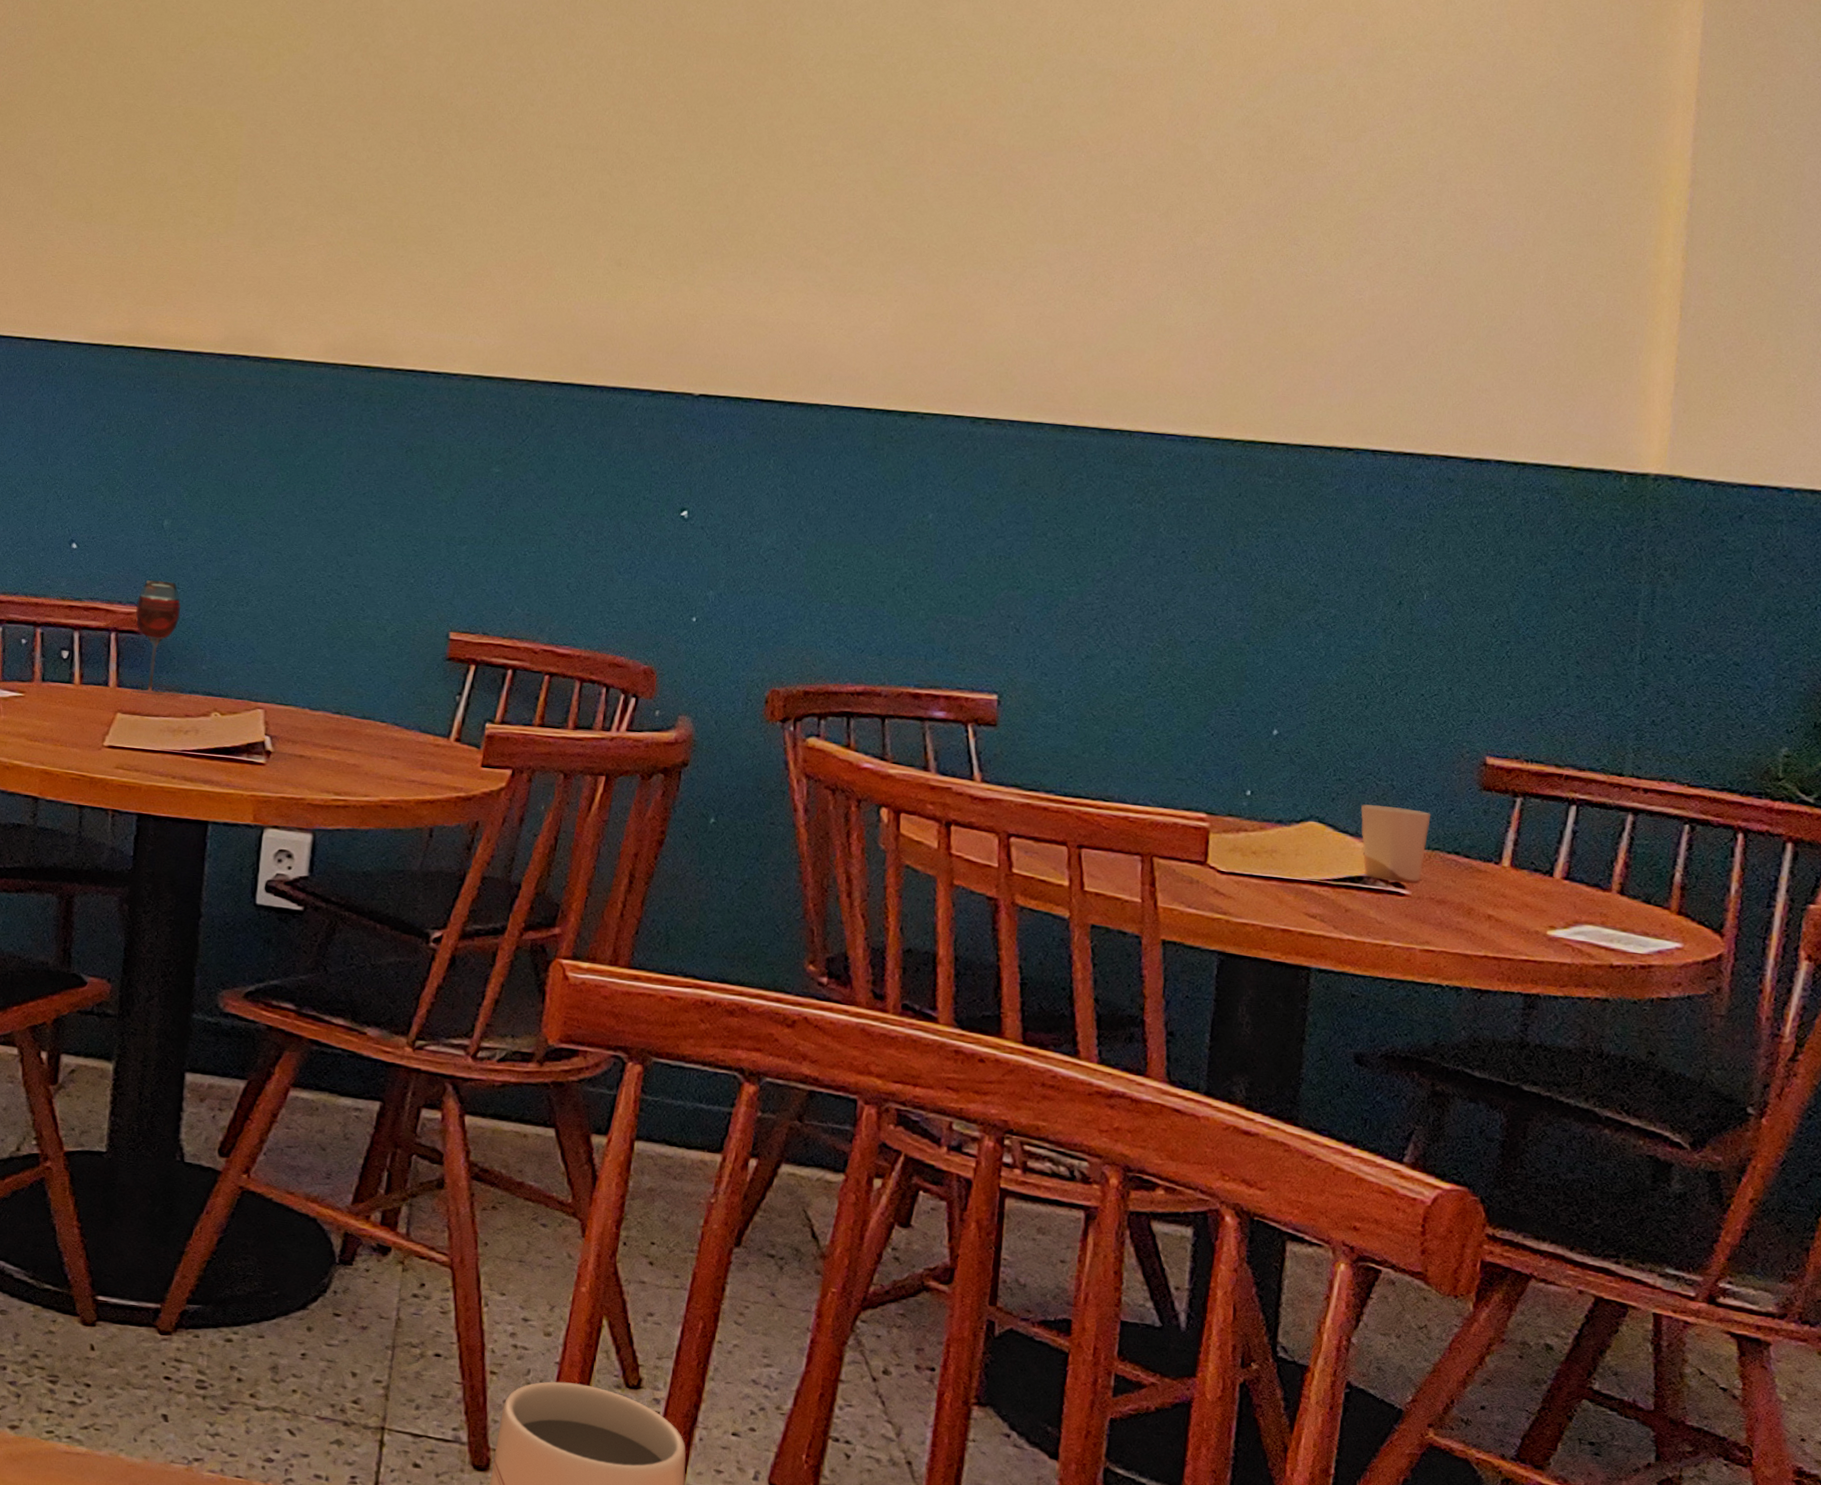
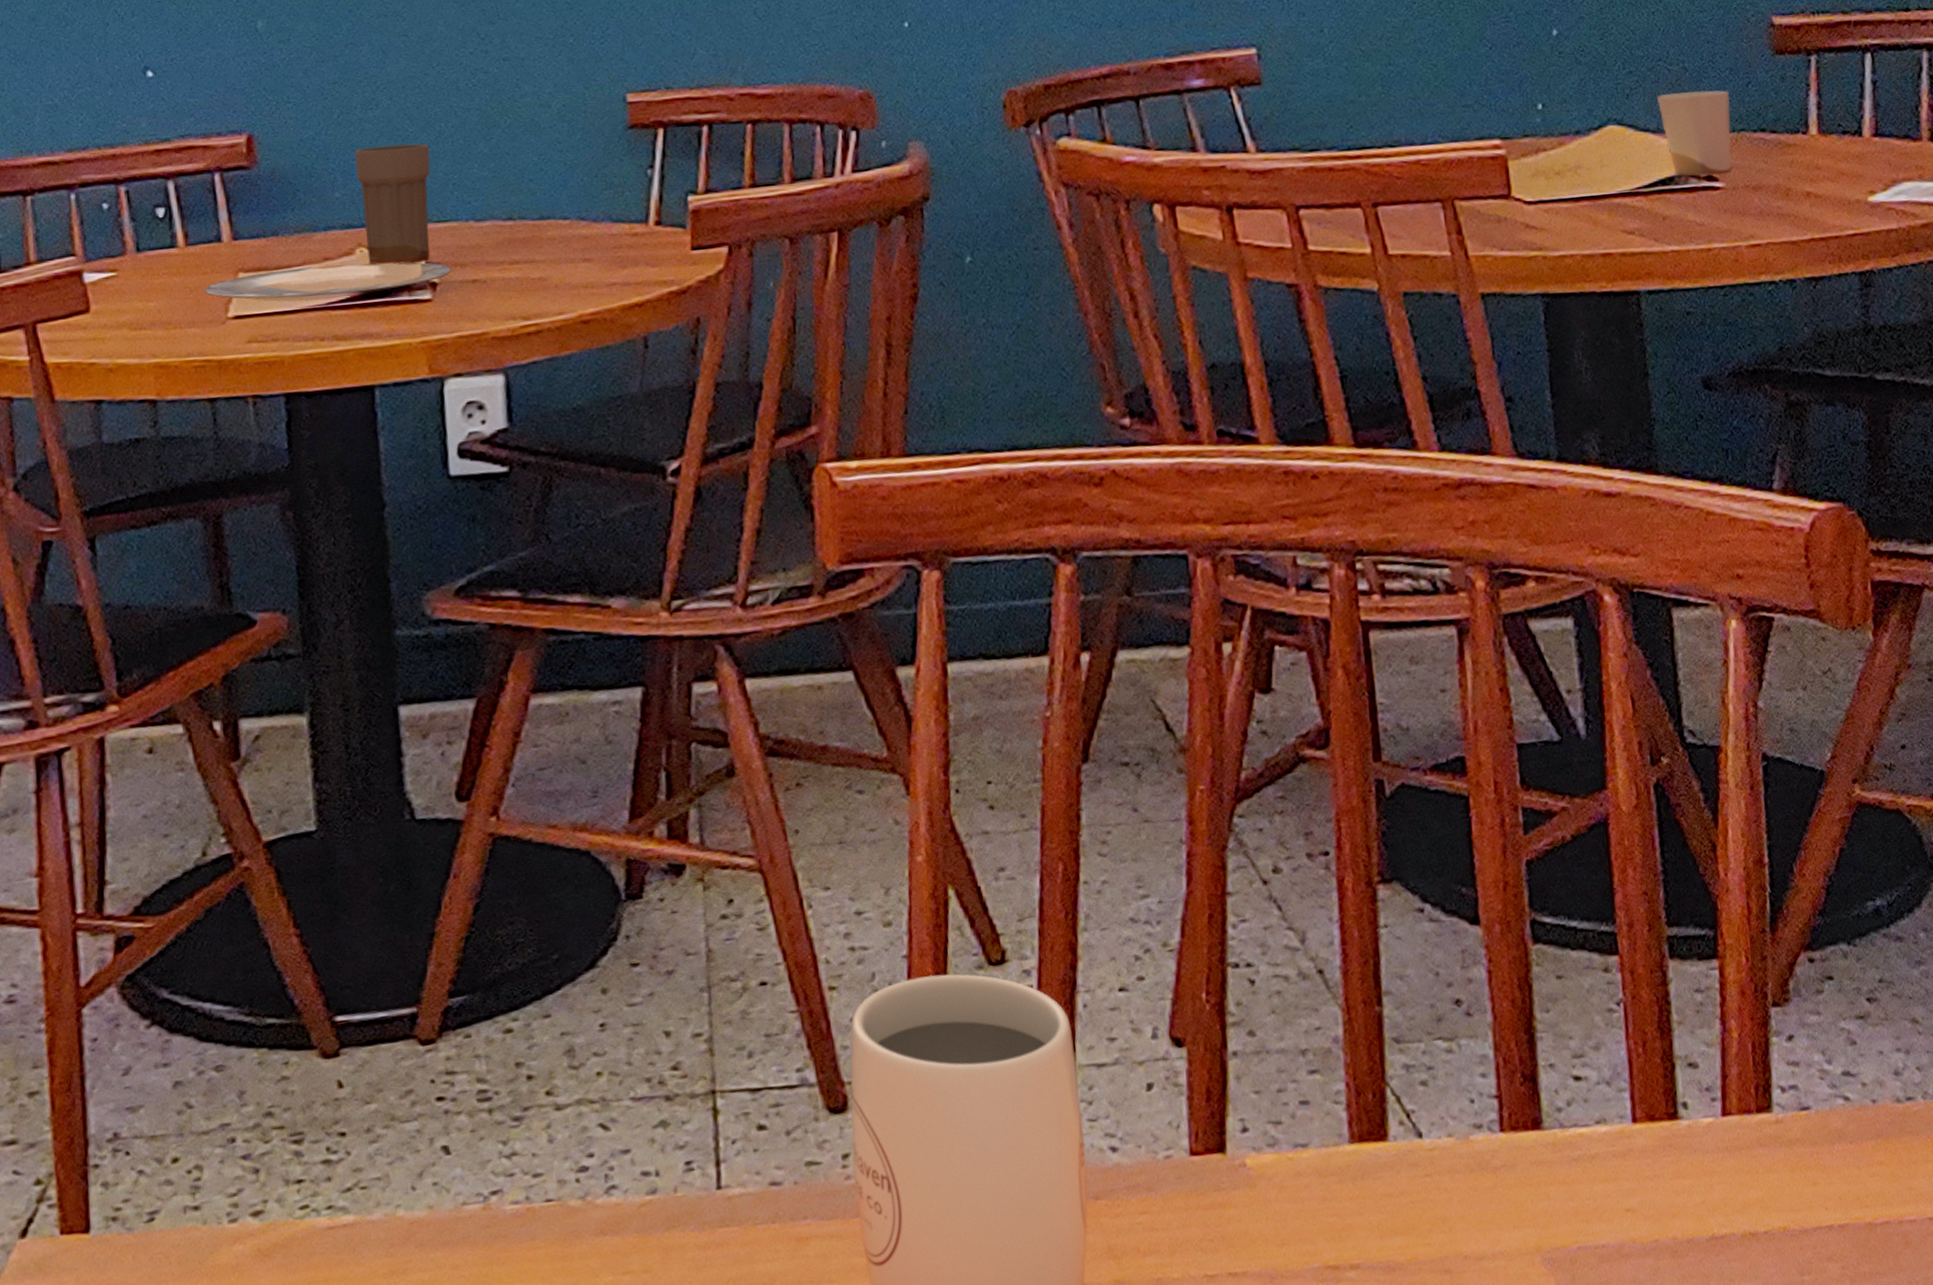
plate: none [89,716,284,751] -> present [204,262,451,302]
wineglass: present [131,579,181,696] -> none [240,97,297,246]
cup: none [220,635,284,734] -> present [355,143,430,265]

